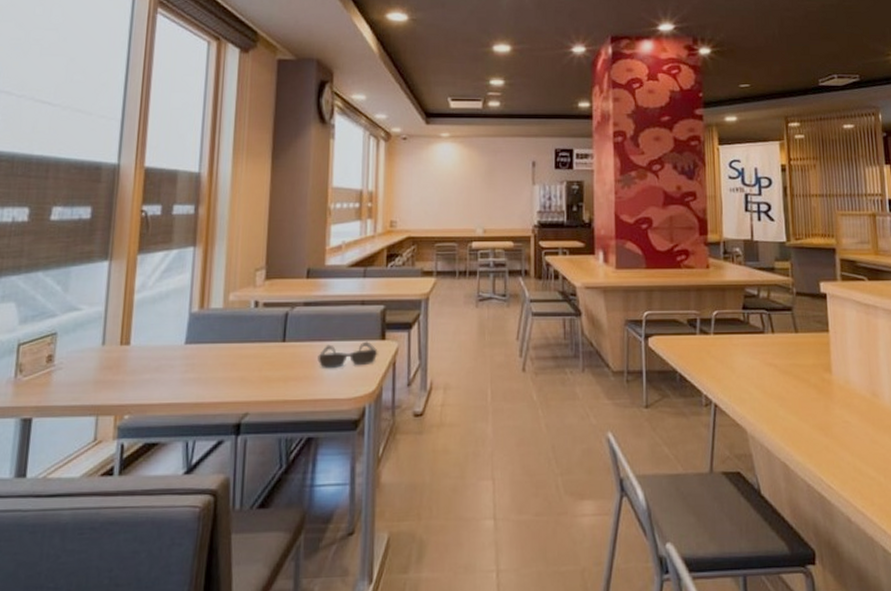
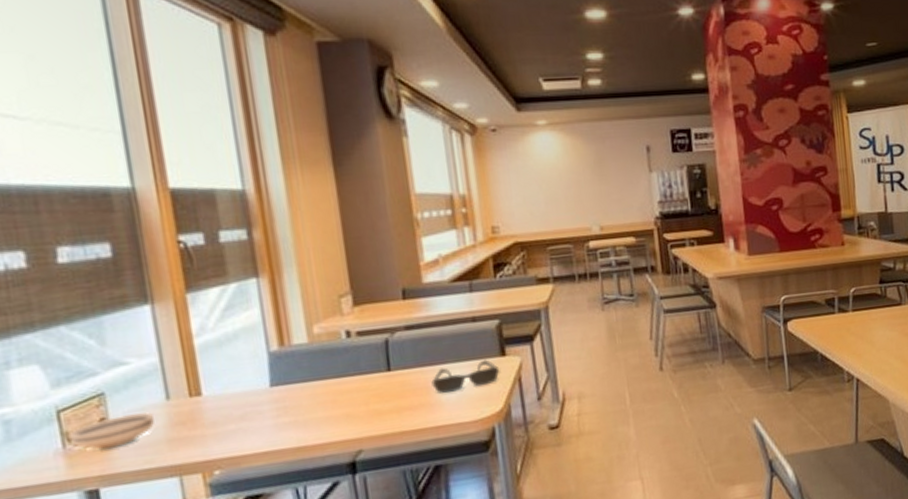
bowl: none [22,354,90,384] -> present [70,412,155,451]

